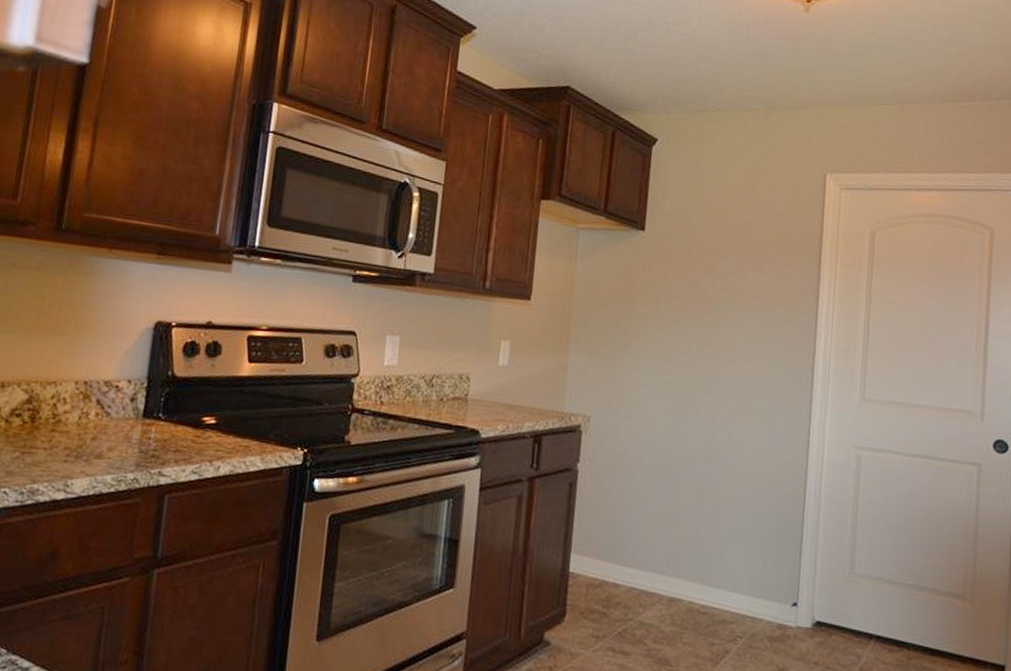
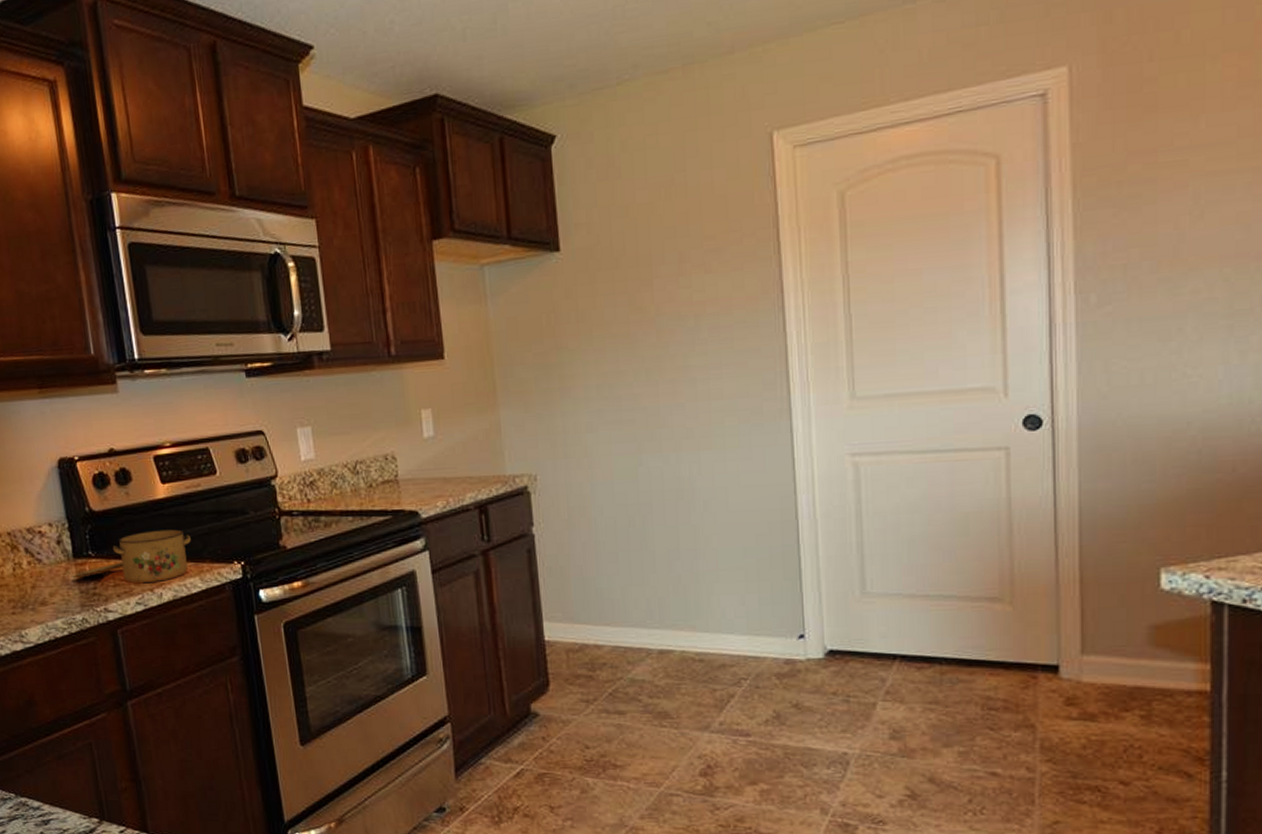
cooking pot: none [137,404,263,455] -> present [73,529,191,584]

